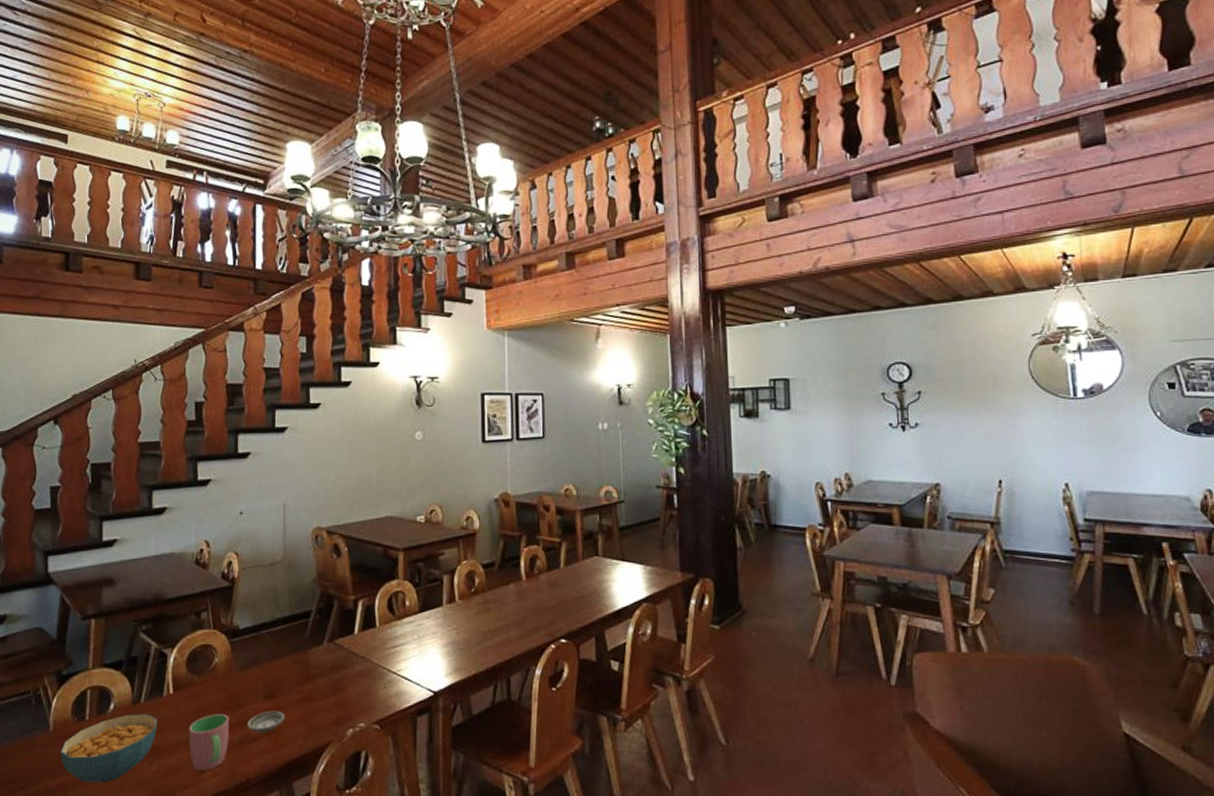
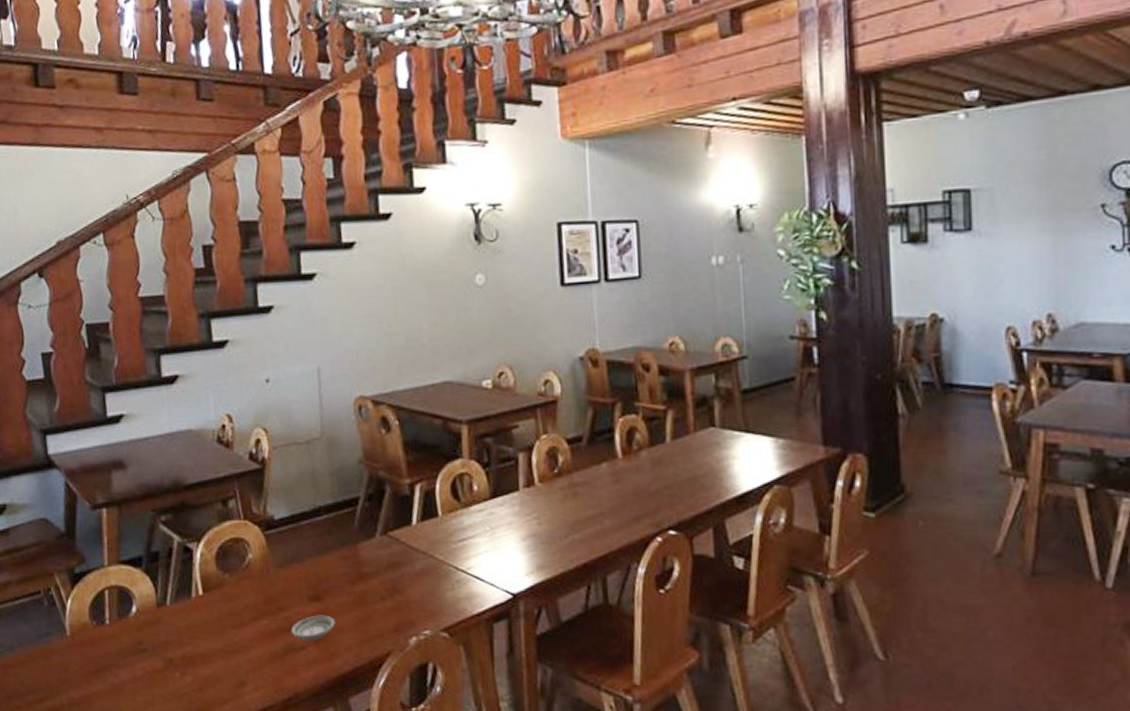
cereal bowl: present [60,714,158,783] -> none [80,618,188,695]
cup: present [188,714,230,771] -> none [223,619,271,683]

